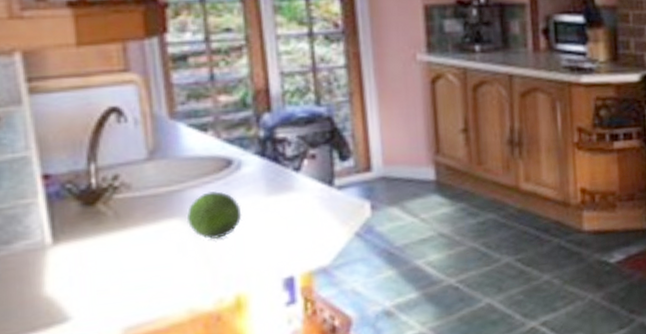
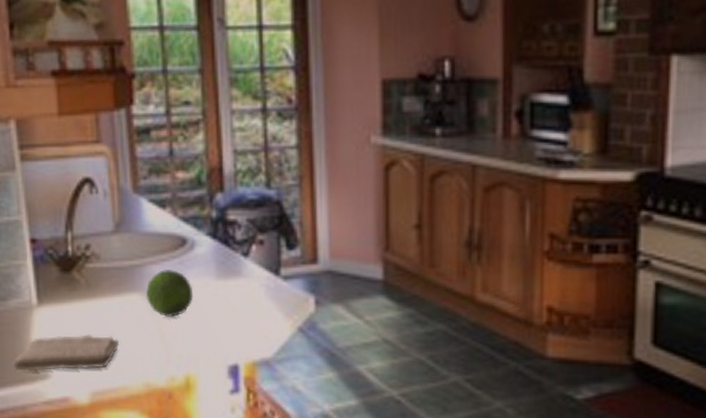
washcloth: none [21,266,157,318] -> present [13,334,120,371]

